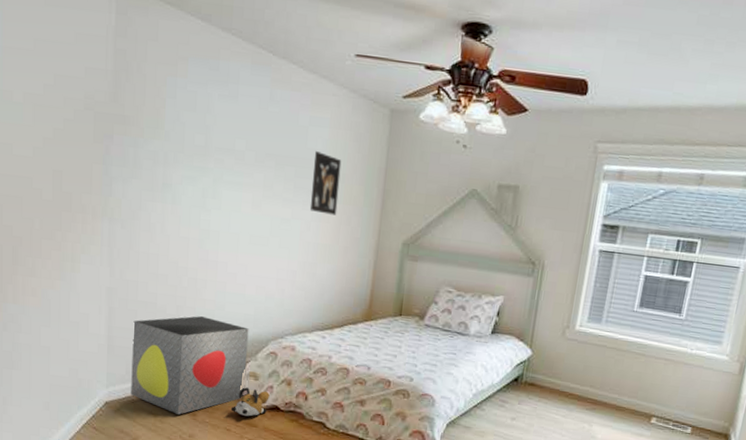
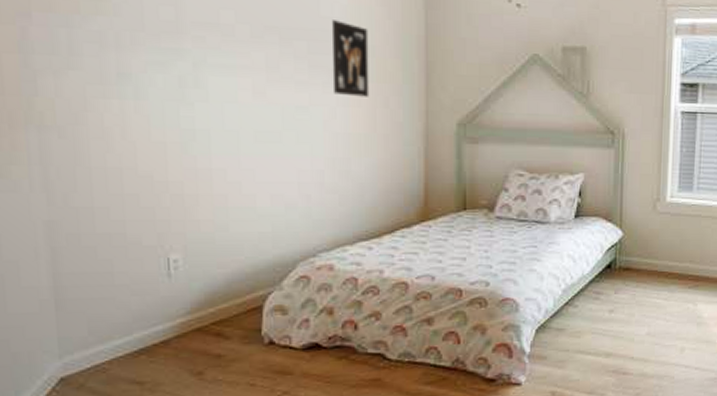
storage bin: present [131,316,249,415] -> none [92,243,270,377]
plush toy: present [230,387,270,417] -> none [252,326,306,363]

